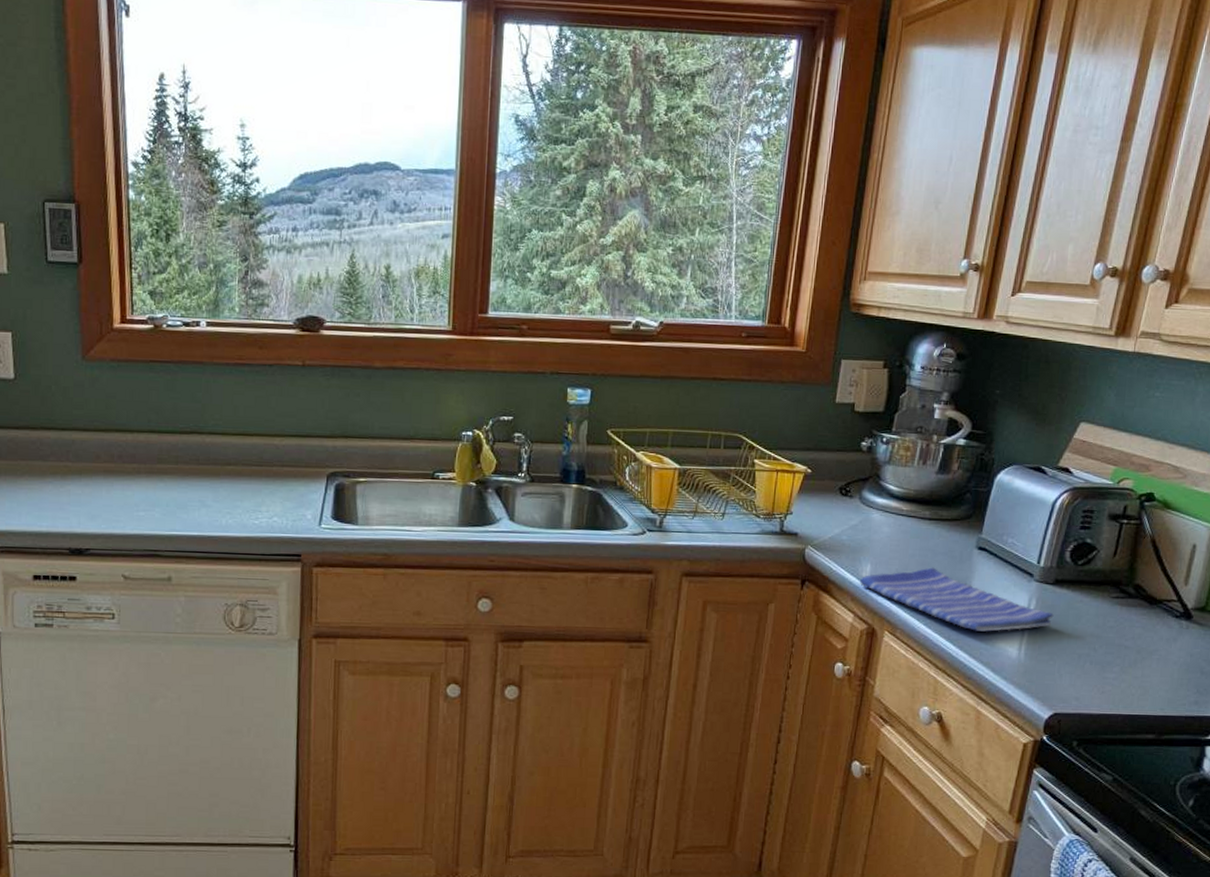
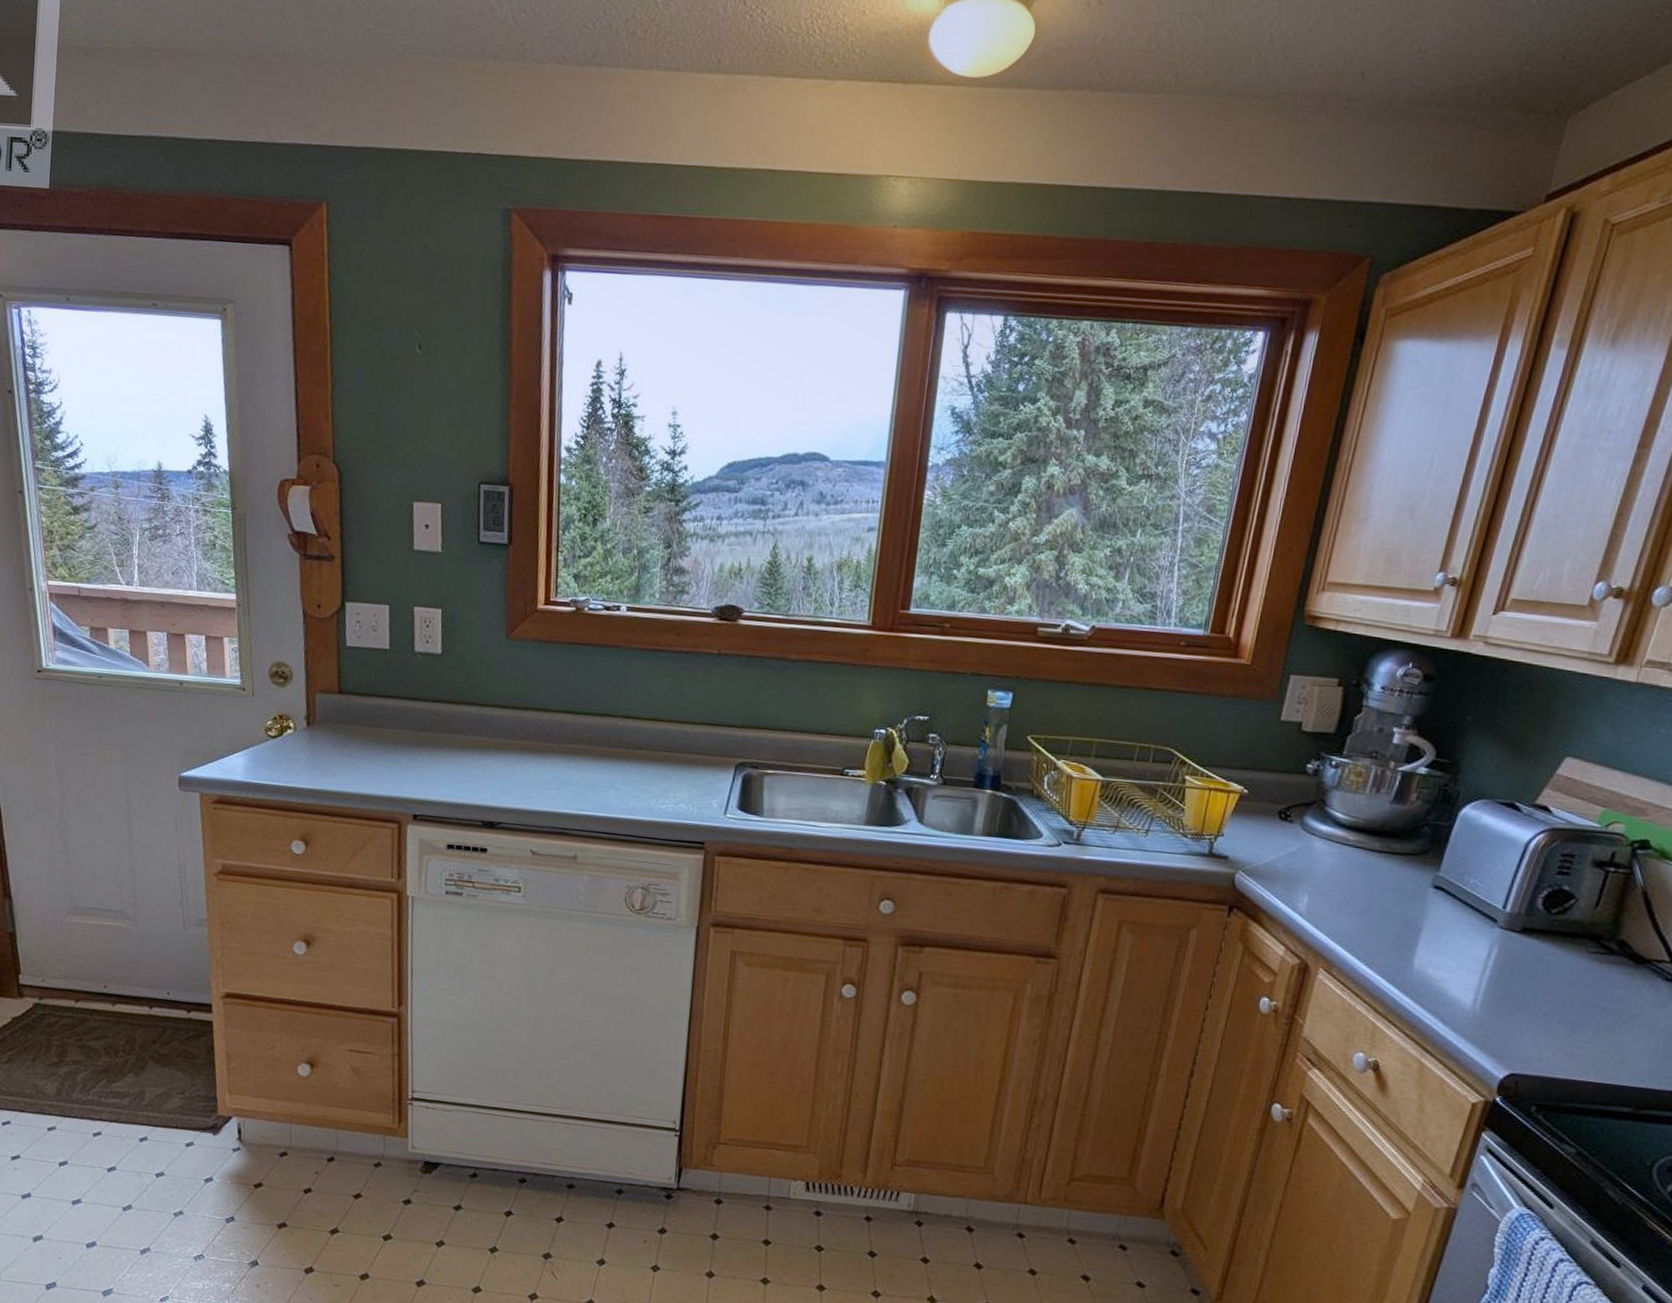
dish towel: present [860,567,1054,632] -> none [1295,903,1518,980]

